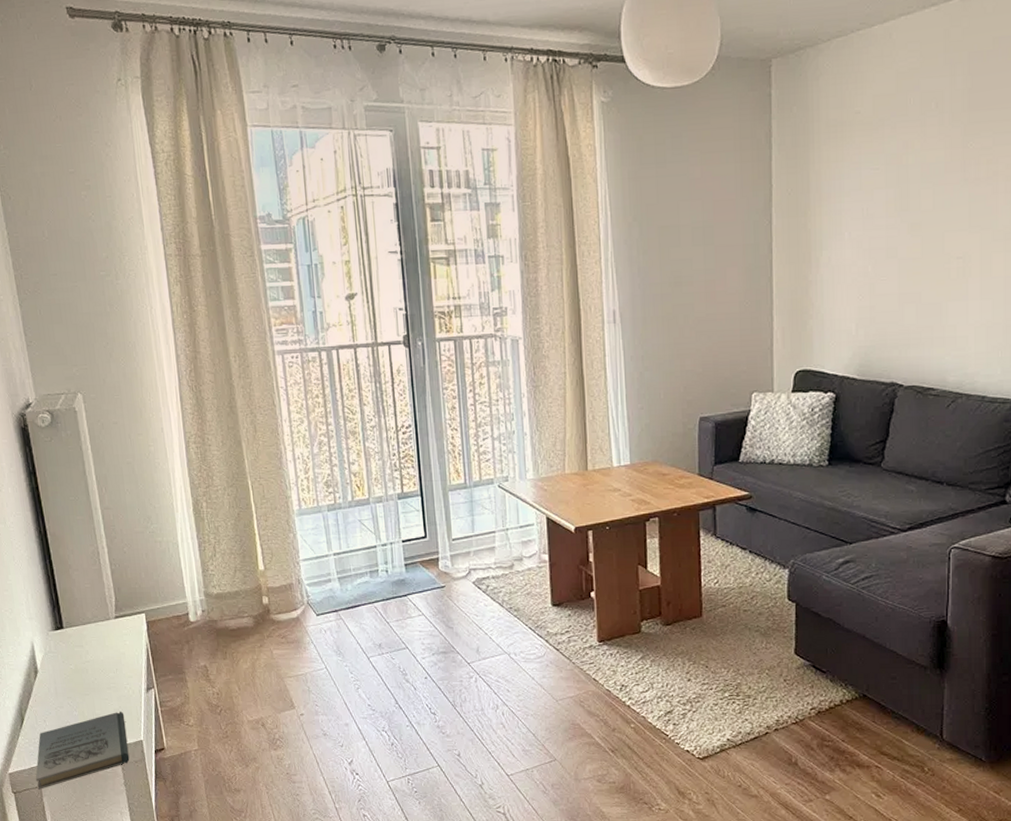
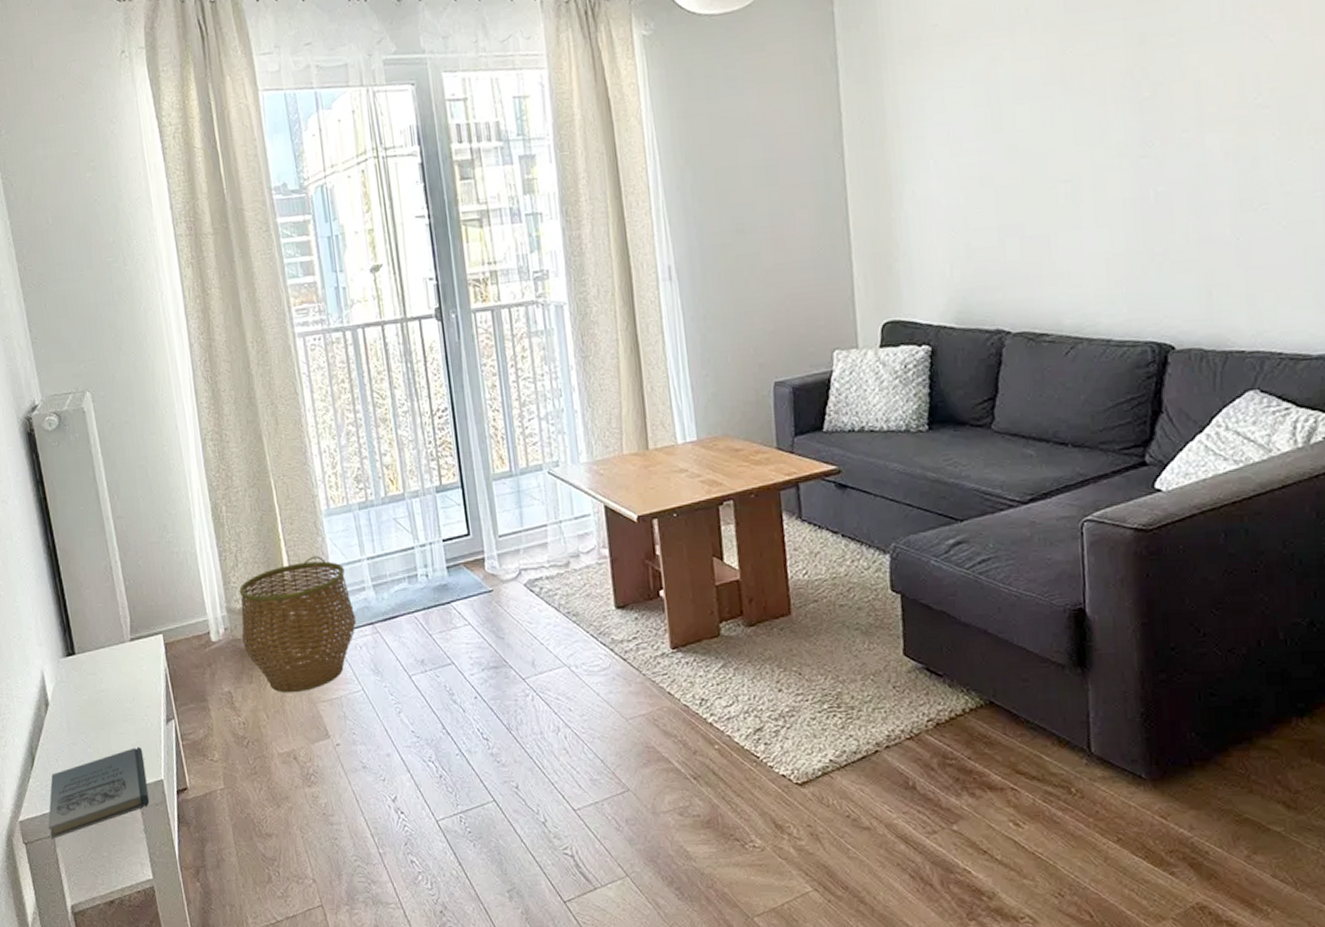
basket: none [216,550,323,668] -> present [239,556,357,692]

